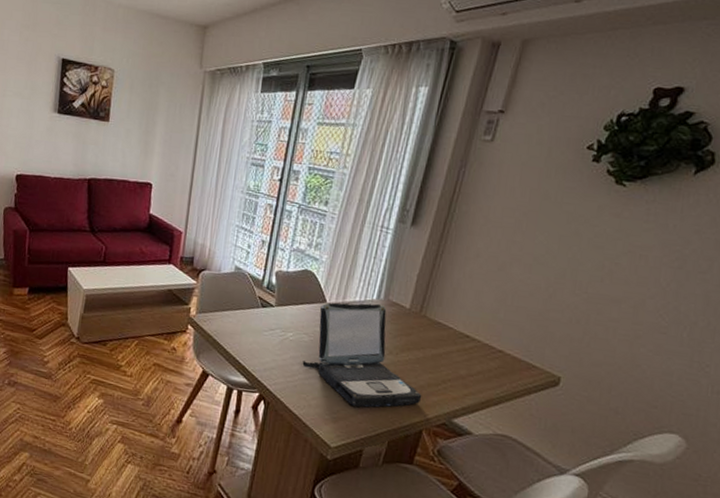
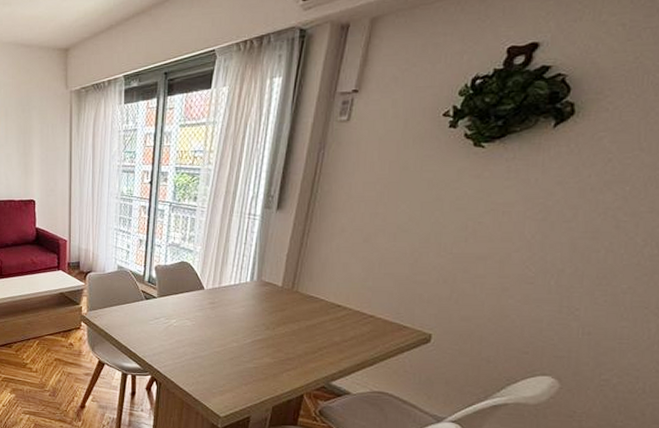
laptop: present [302,302,422,407] -> none [187,285,301,380]

